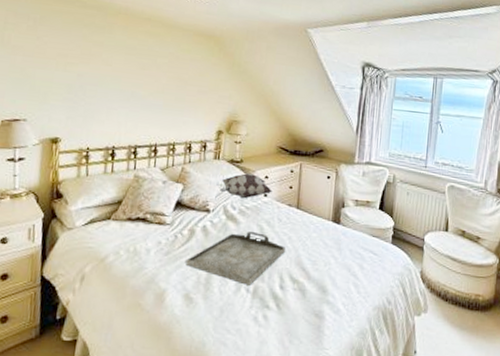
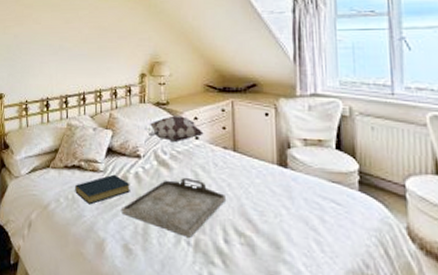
hardback book: none [137,227,197,257] -> present [75,174,130,205]

